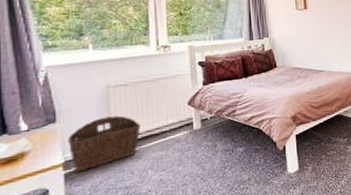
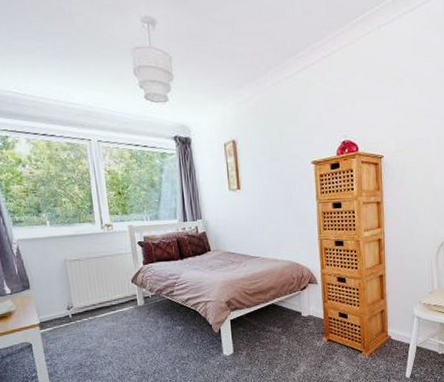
wicker basket: present [68,115,141,173] -> none [40,287,95,333]

